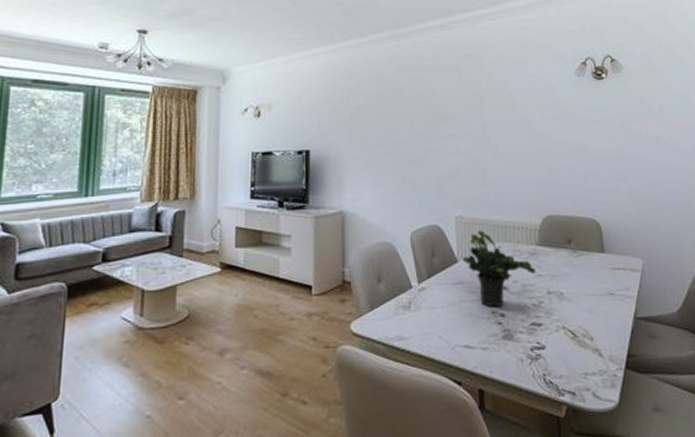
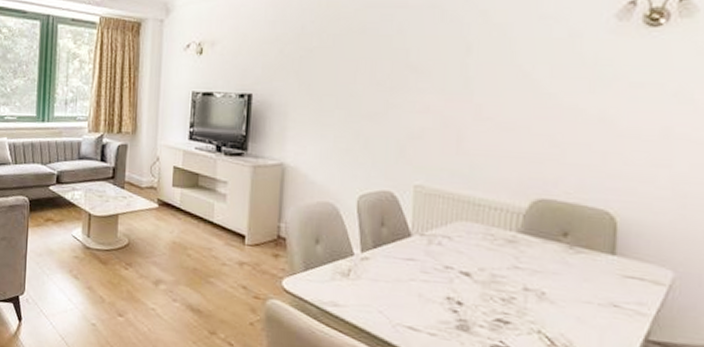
potted plant: present [462,230,537,307] -> none [417,204,513,294]

